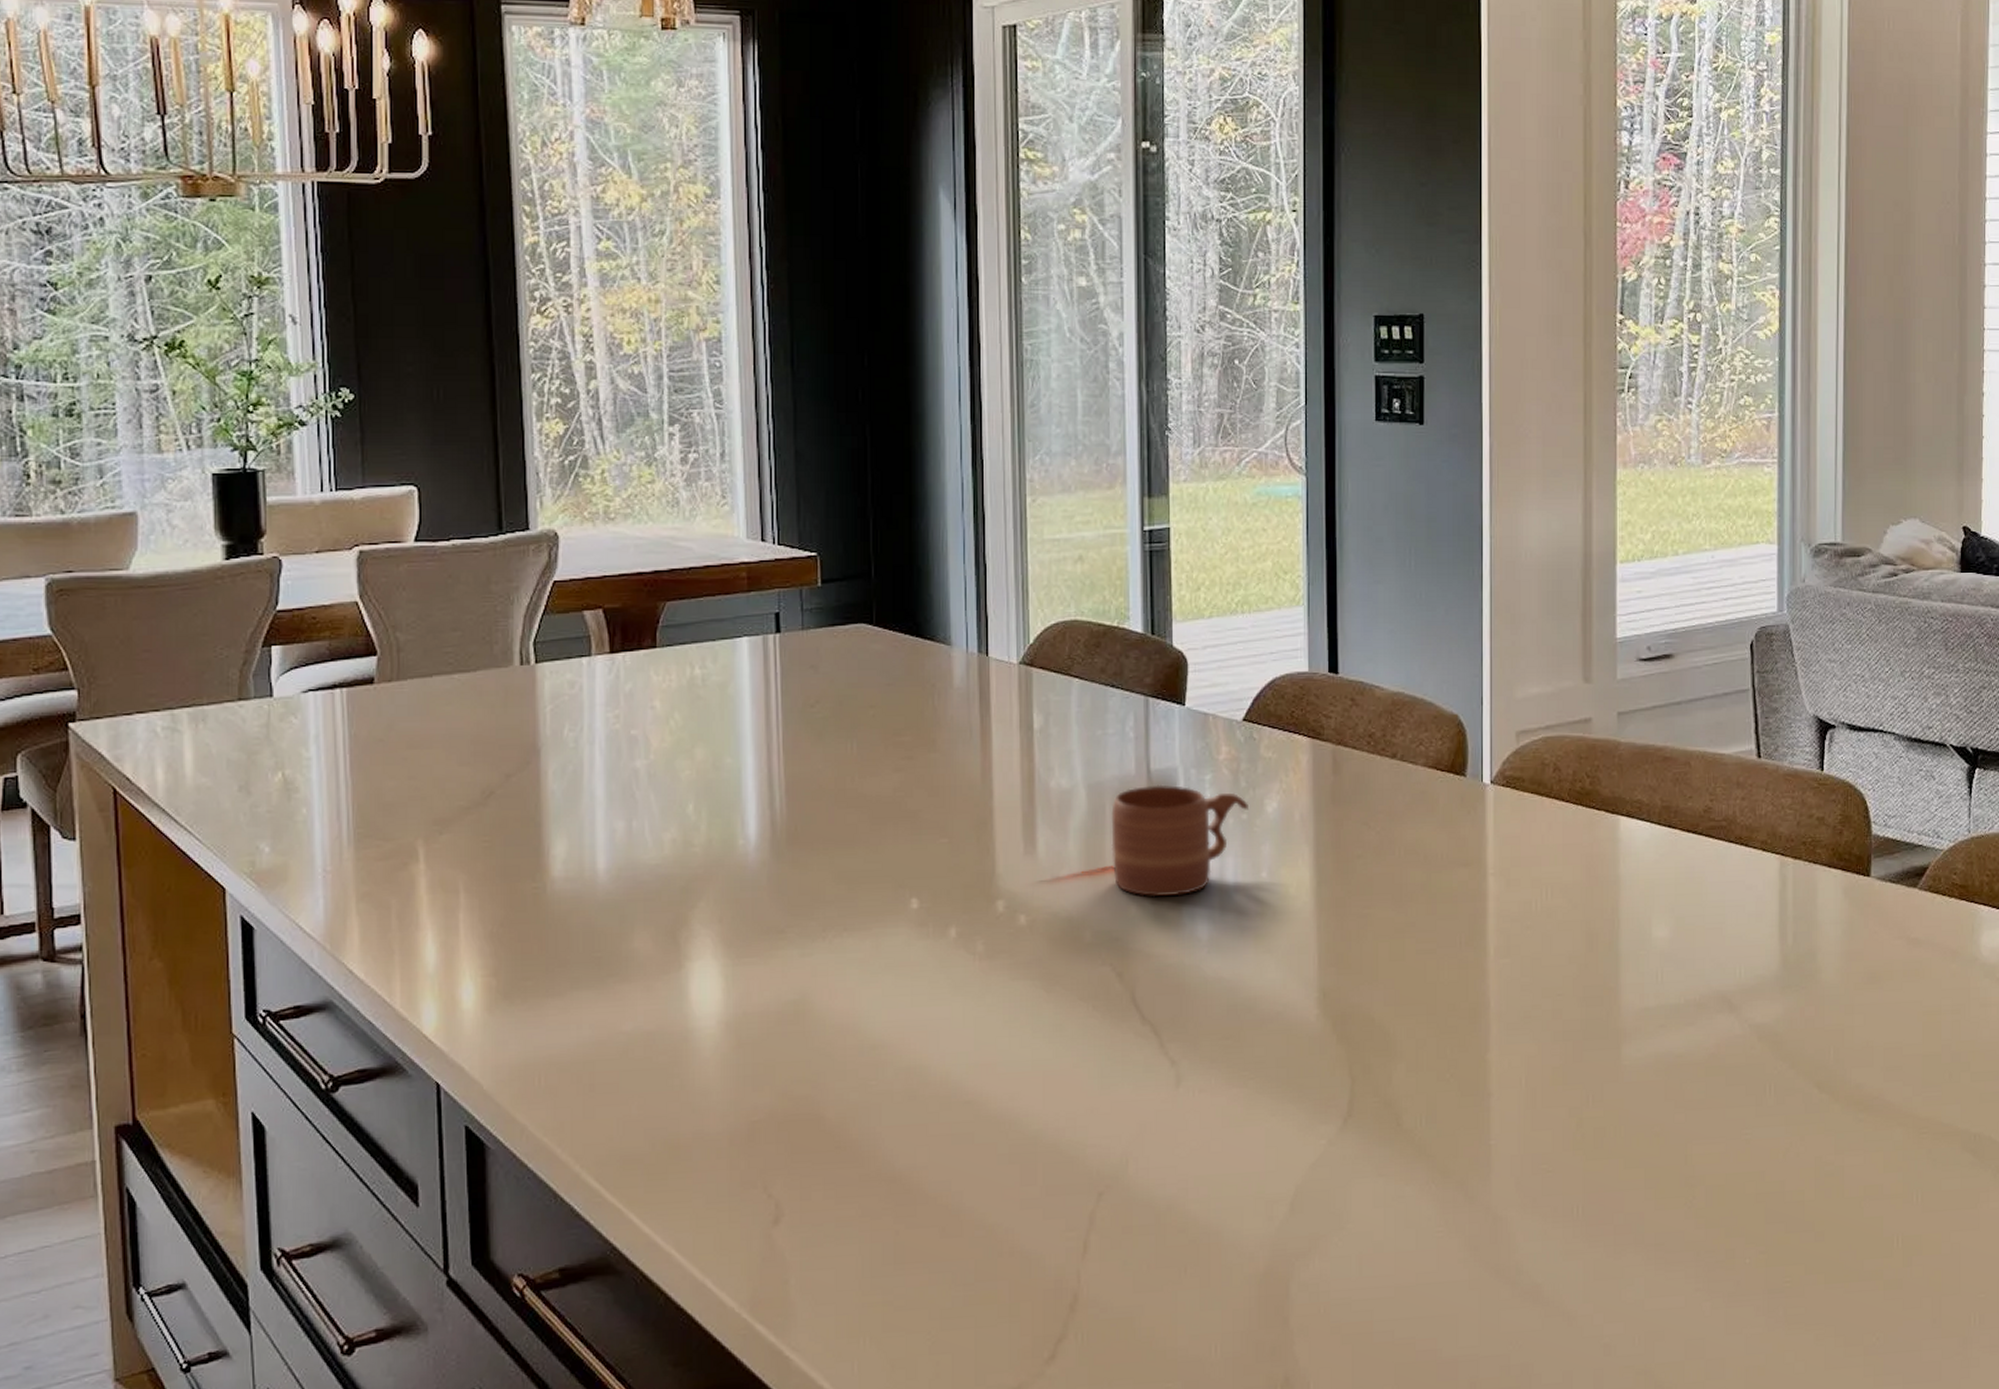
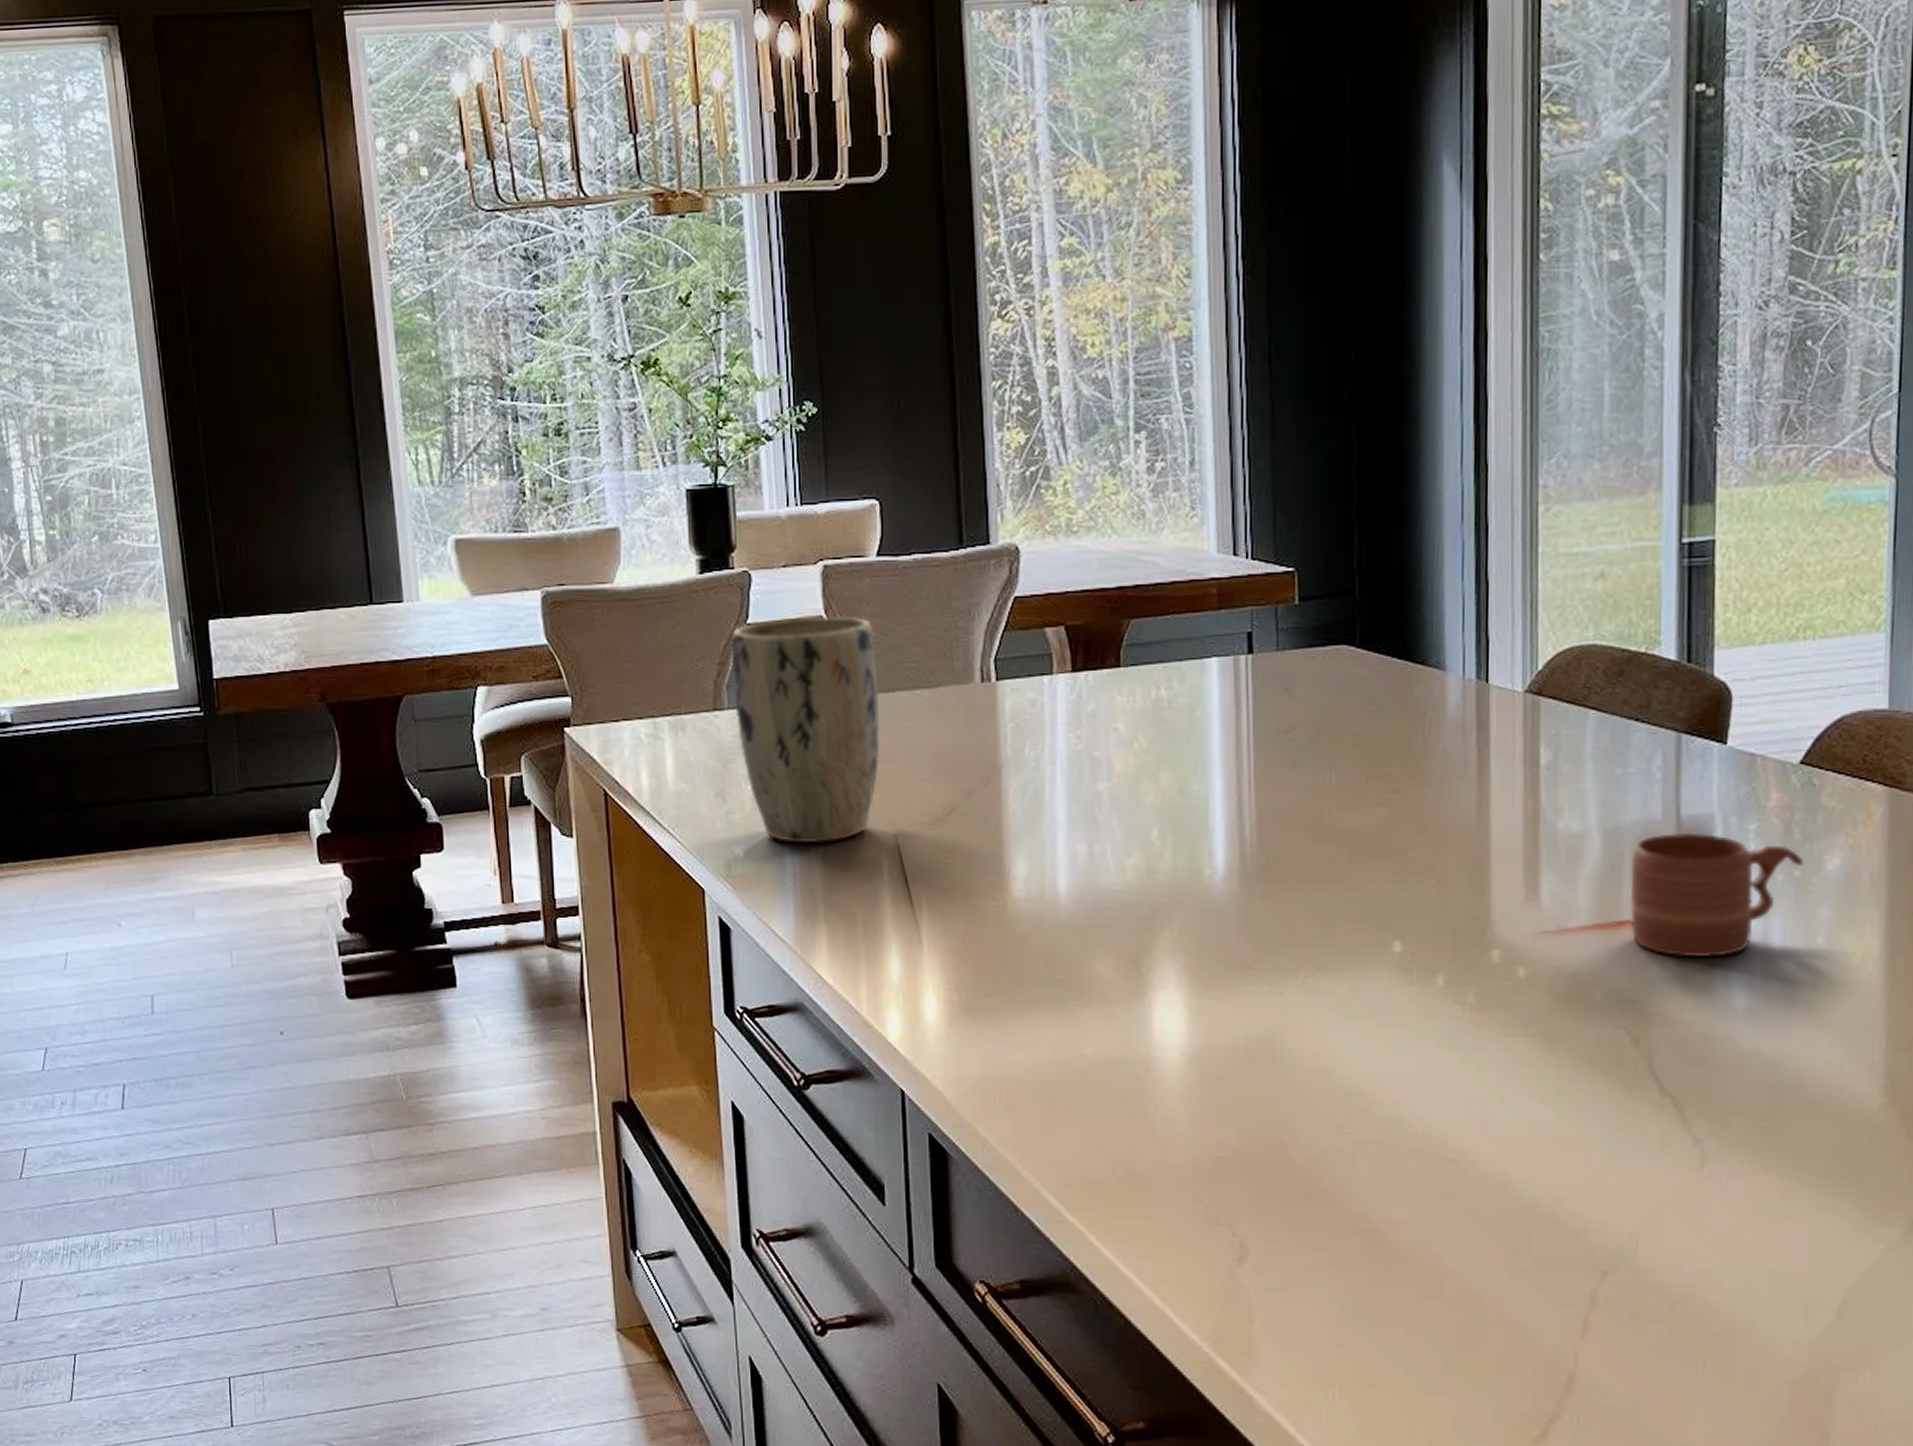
plant pot: none [259,602,417,835] -> present [731,616,880,844]

